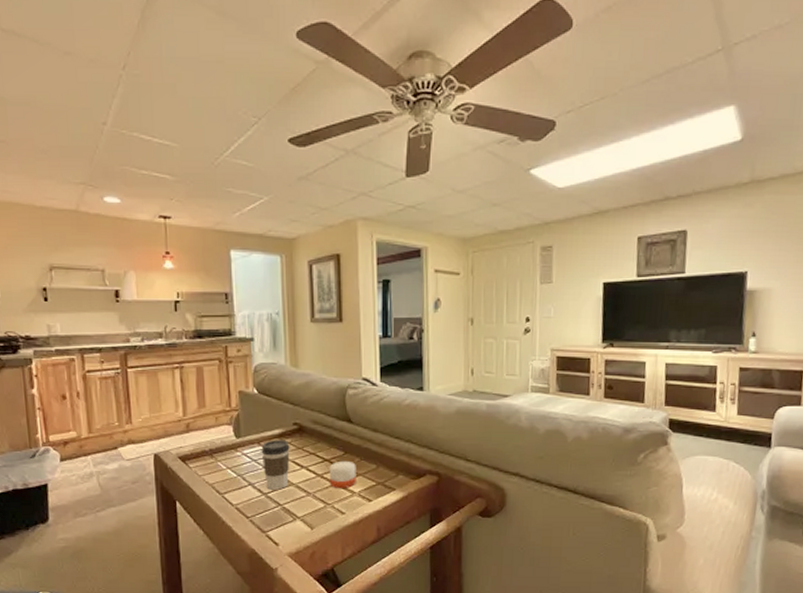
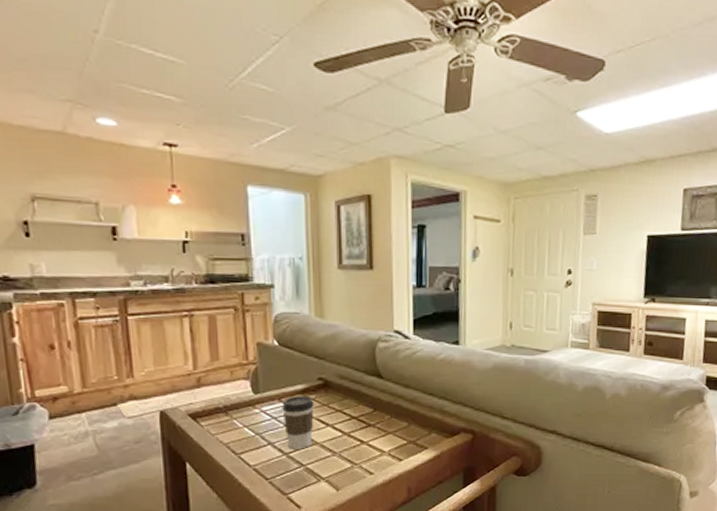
candle: present [329,460,356,489] -> none [356,418,386,448]

